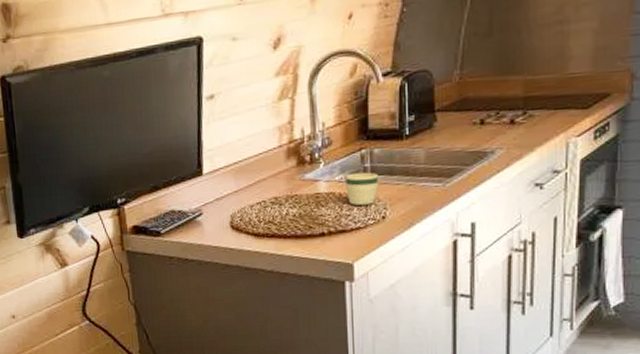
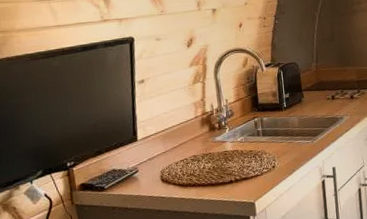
mug: present [345,172,380,205] -> none [245,134,269,159]

